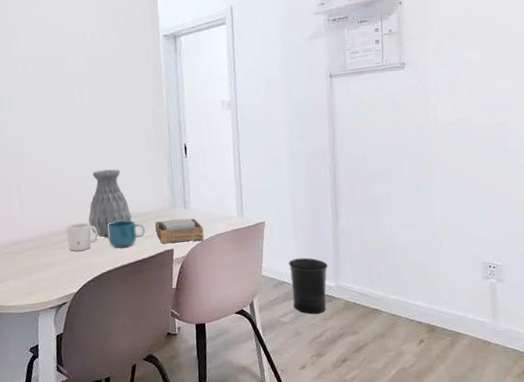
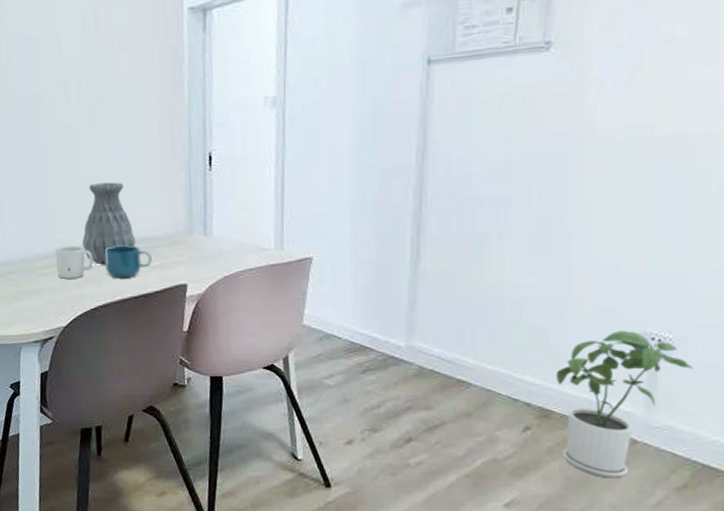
napkin holder: present [155,218,204,244] -> none [164,247,228,277]
waste bin: present [288,257,328,315] -> none [341,307,398,379]
house plant: none [435,262,516,373] -> present [556,331,694,478]

